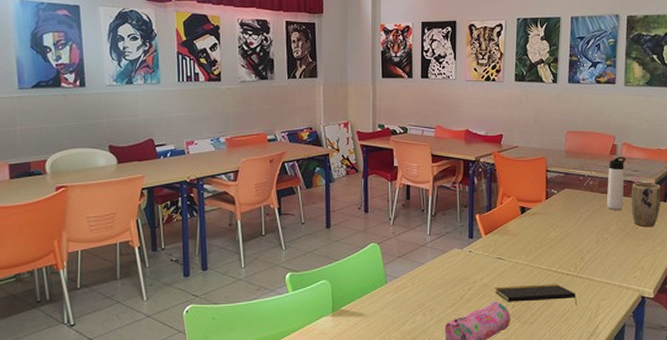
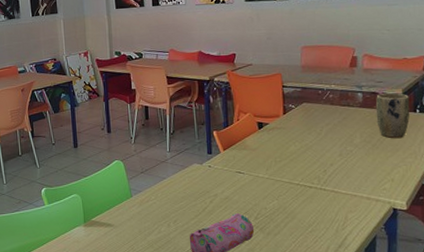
notepad: present [495,284,577,307] -> none [236,196,322,219]
thermos bottle: present [606,156,625,210] -> none [348,68,368,122]

